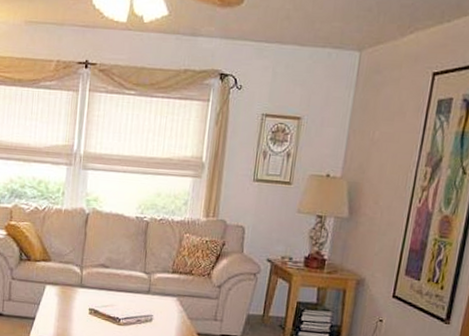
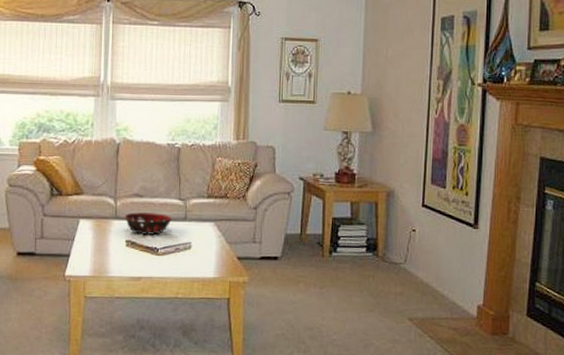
decorative bowl: none [89,282,136,305] -> present [124,212,172,235]

